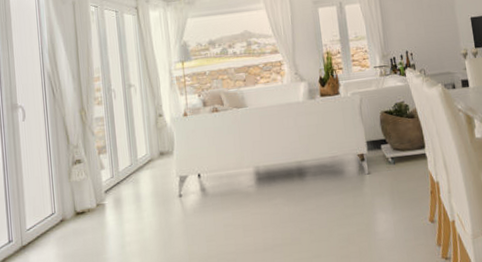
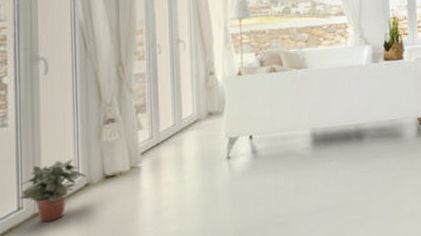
potted plant: none [9,197,61,255] -> present [19,159,87,223]

